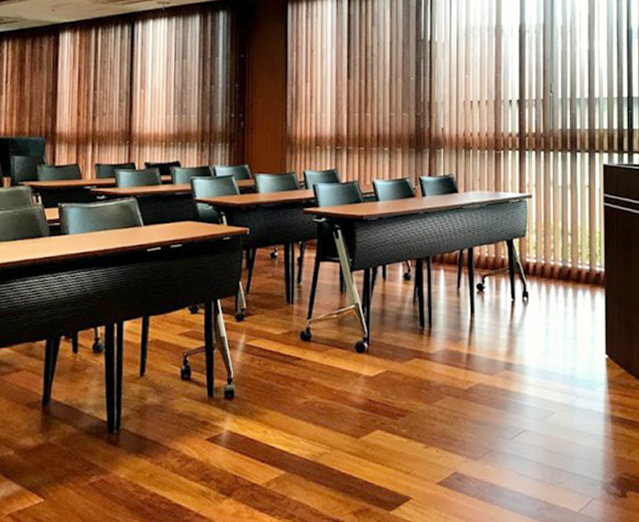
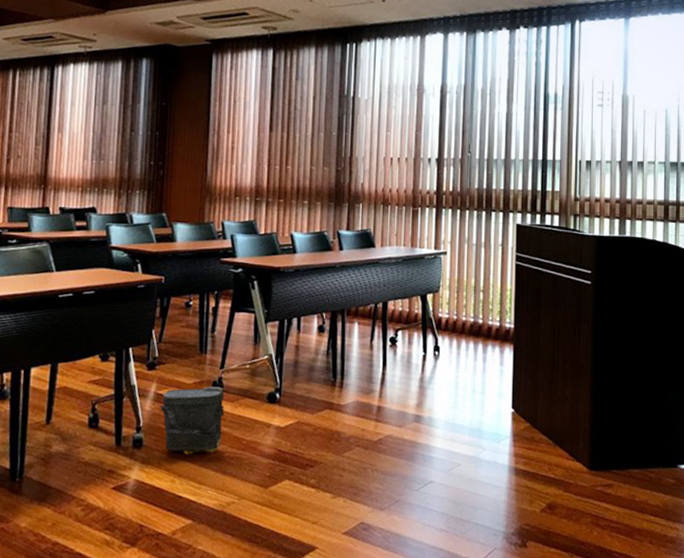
bag: none [250,337,315,406] -> present [160,386,227,455]

